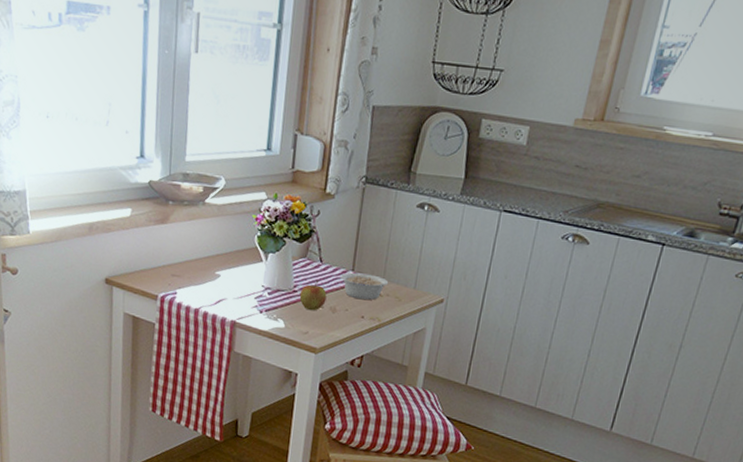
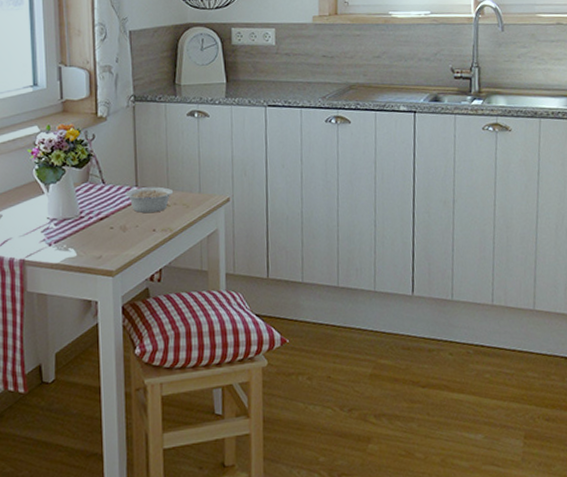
apple: present [299,280,327,311] -> none [87,202,115,234]

